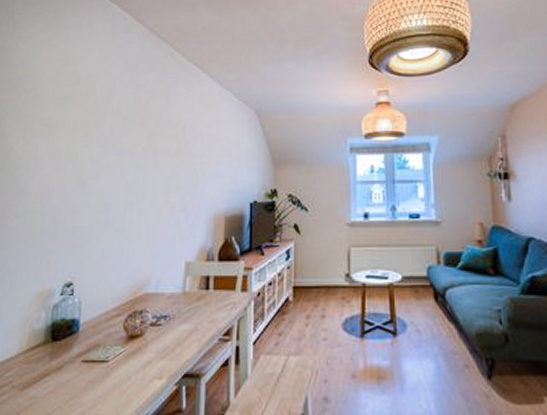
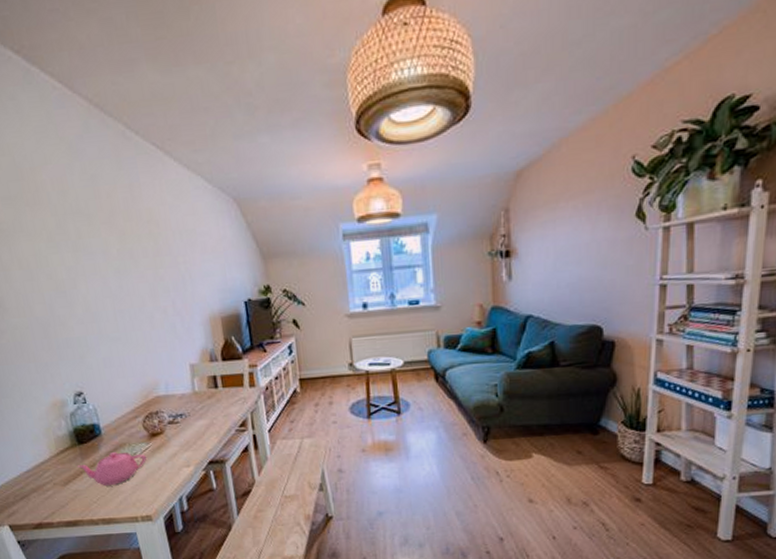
teapot: none [42,354,118,395] -> present [77,452,146,487]

